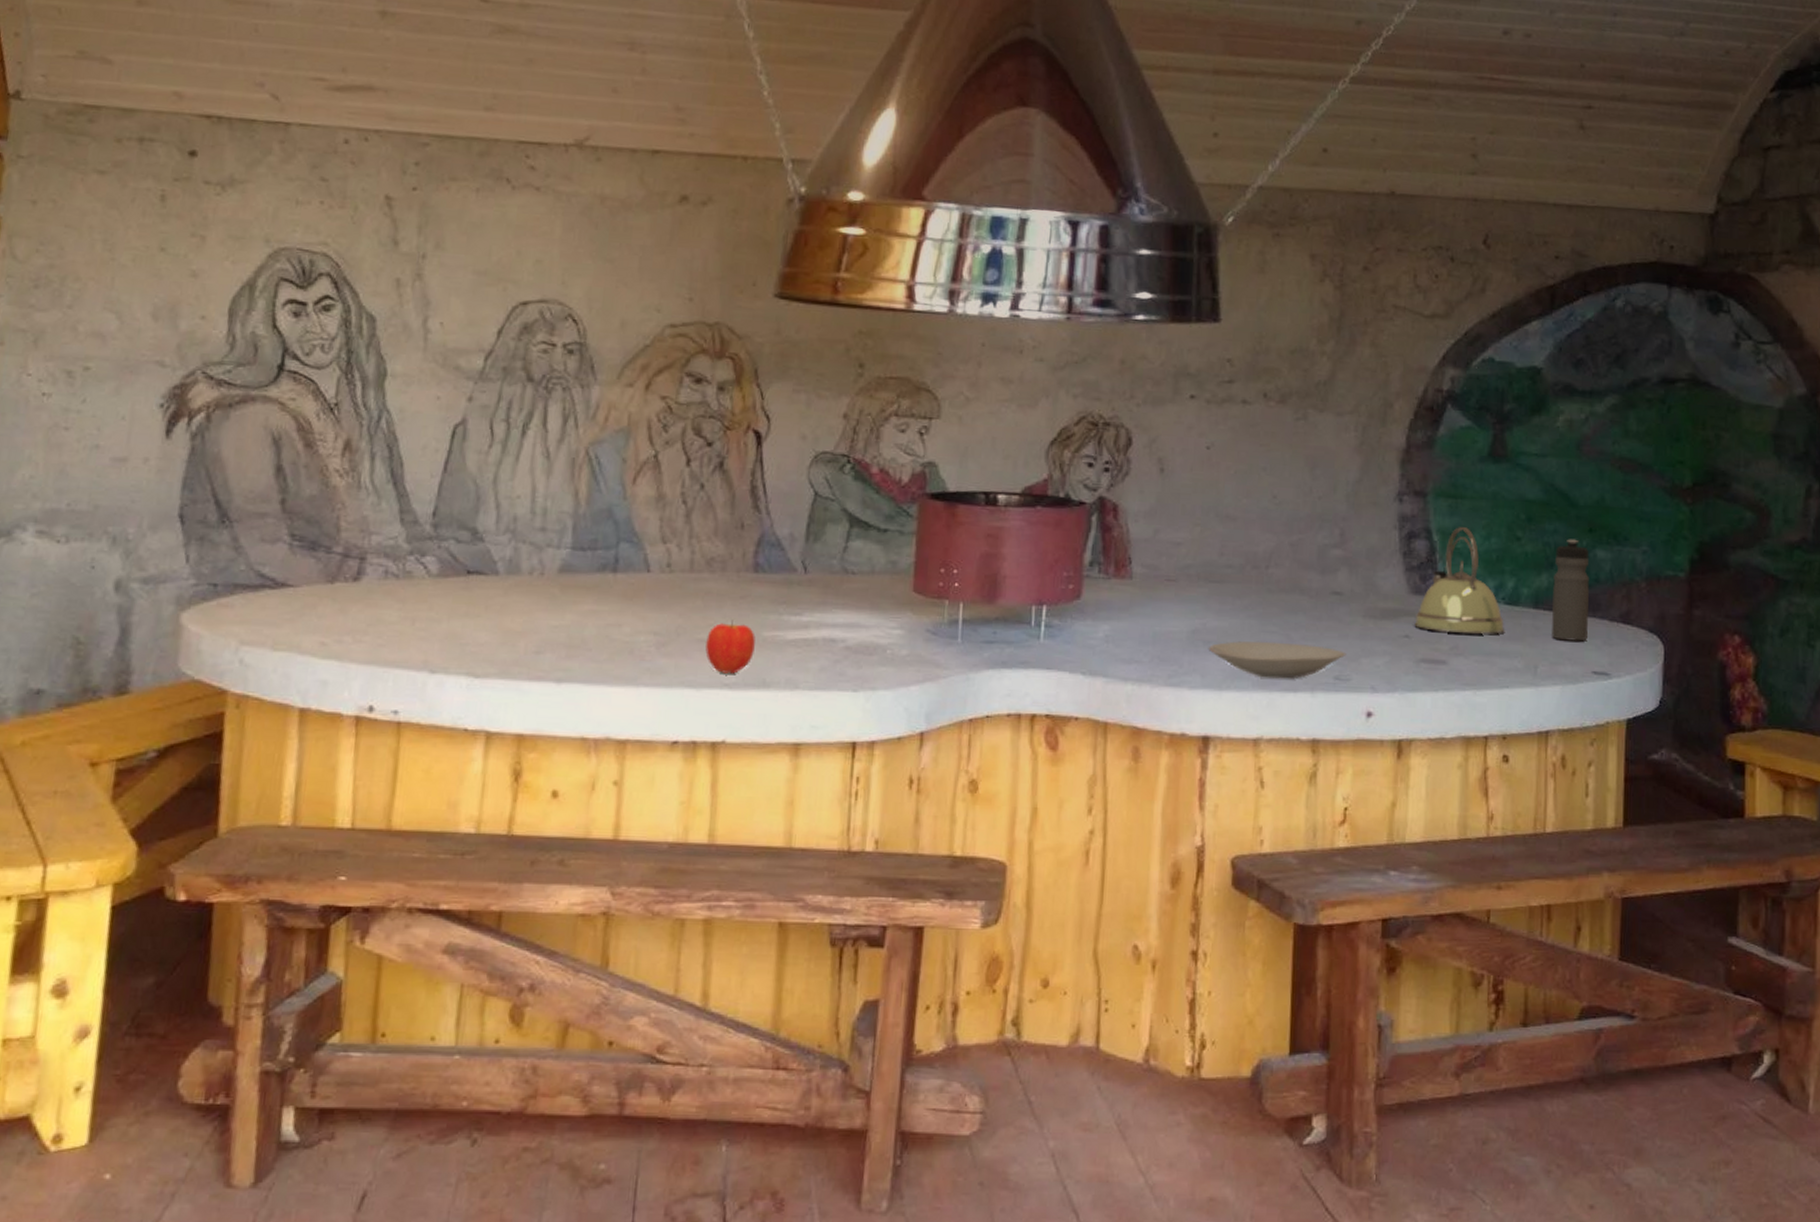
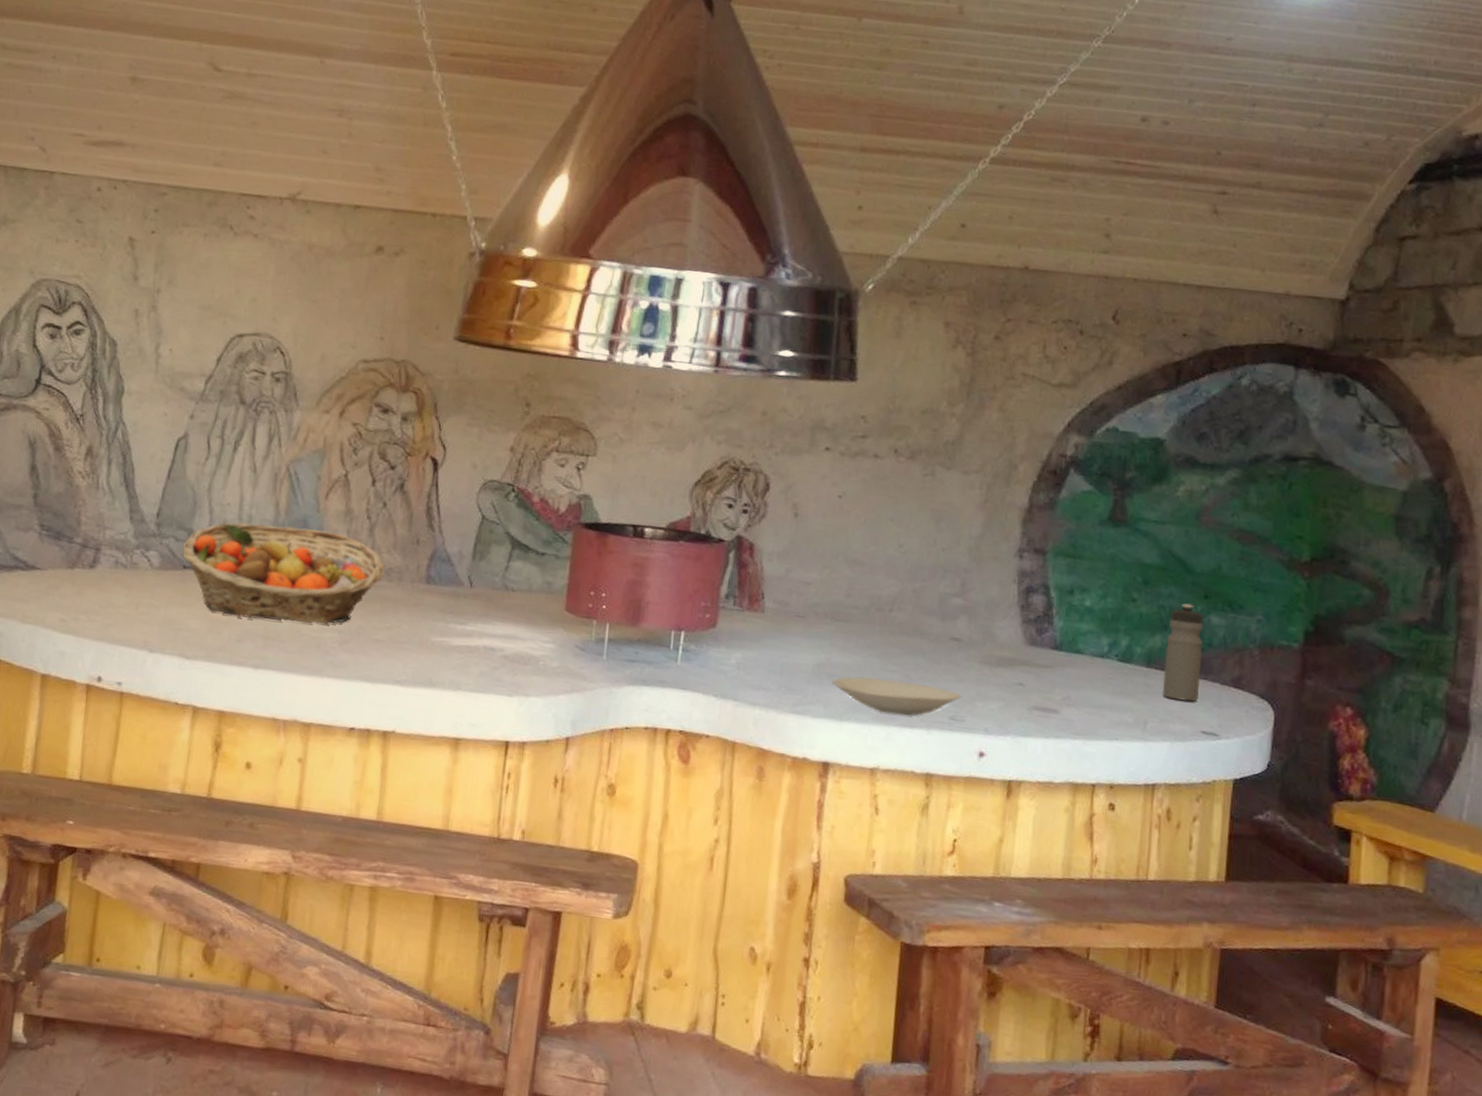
fruit basket: none [465,517,705,627] -> present [182,523,385,624]
apple: present [705,619,756,674] -> none [381,624,425,673]
kettle: present [1414,527,1505,634] -> none [1029,585,1117,689]

